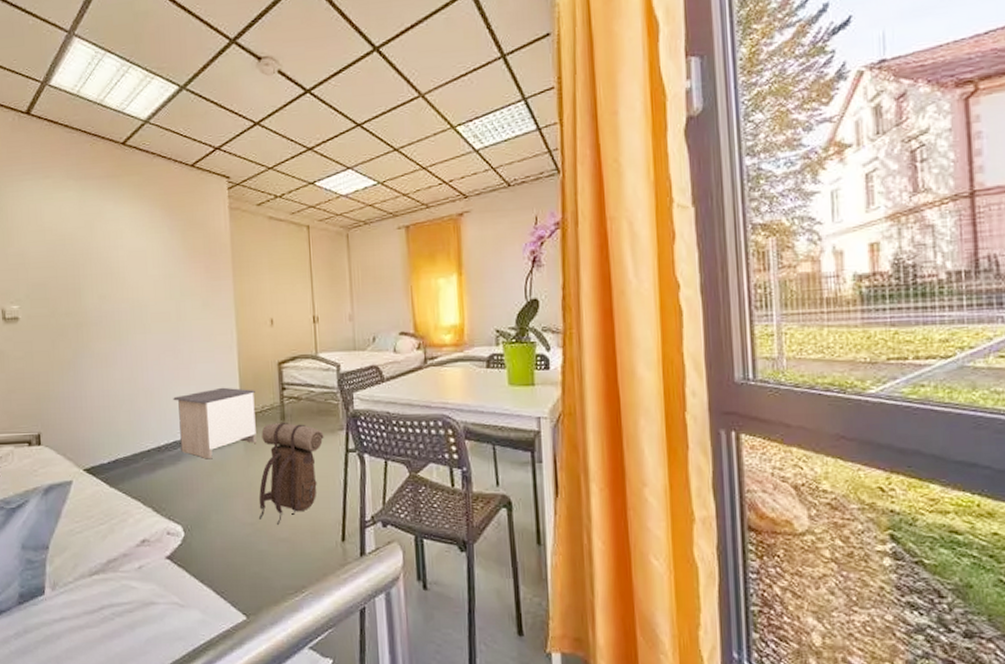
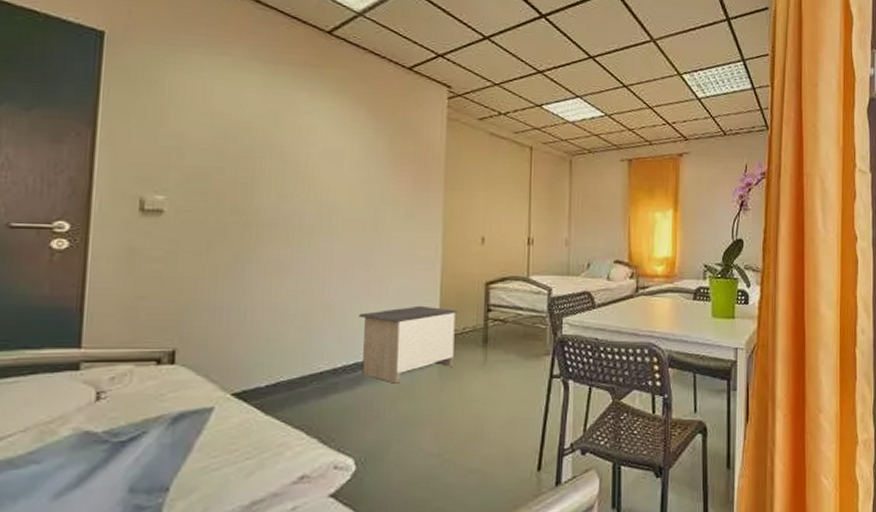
backpack: present [259,422,324,525] -> none [448,345,528,455]

